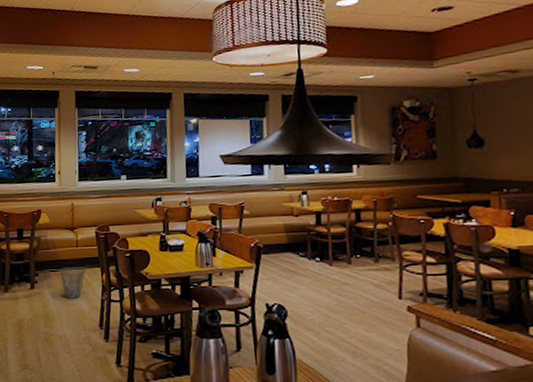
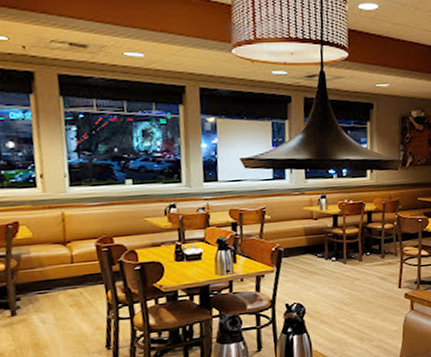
waste basket: present [59,267,85,299] -> none [50,286,85,323]

